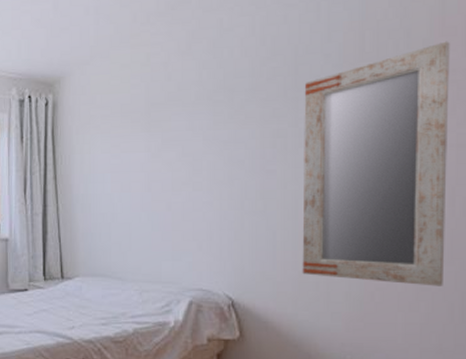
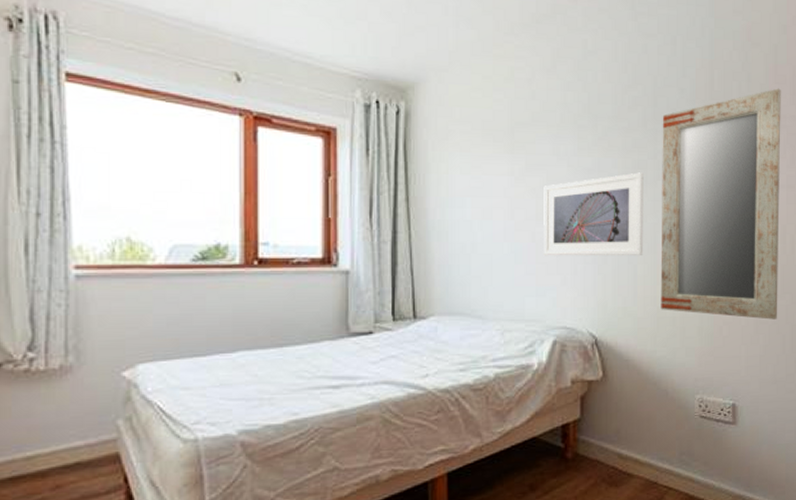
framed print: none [179,141,284,224] -> present [543,172,644,256]

